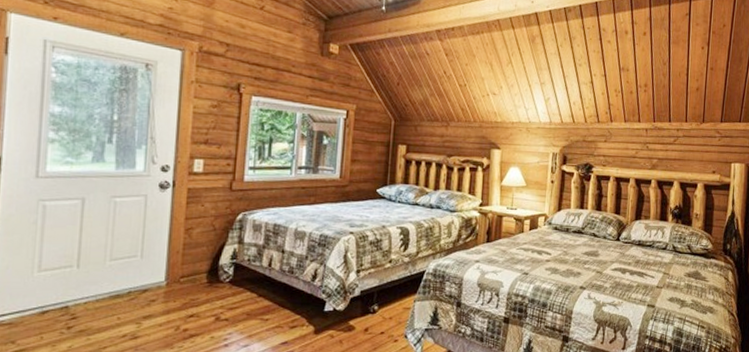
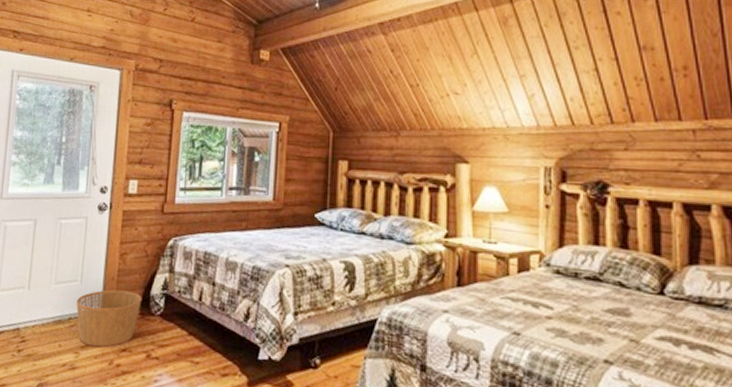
basket: none [136,262,210,316] -> present [76,289,142,348]

